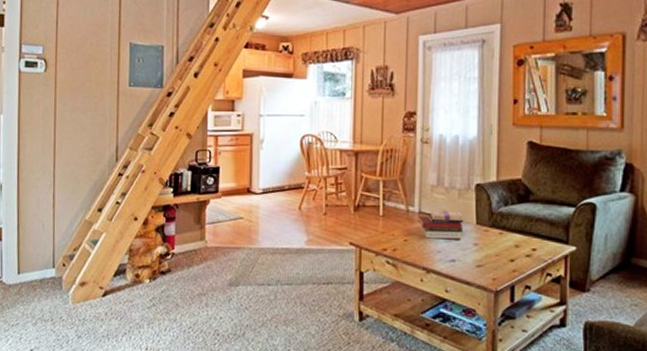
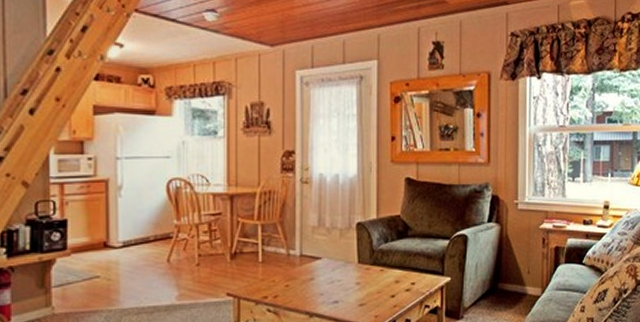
books: present [418,209,465,240] -> none [300,251,347,282]

